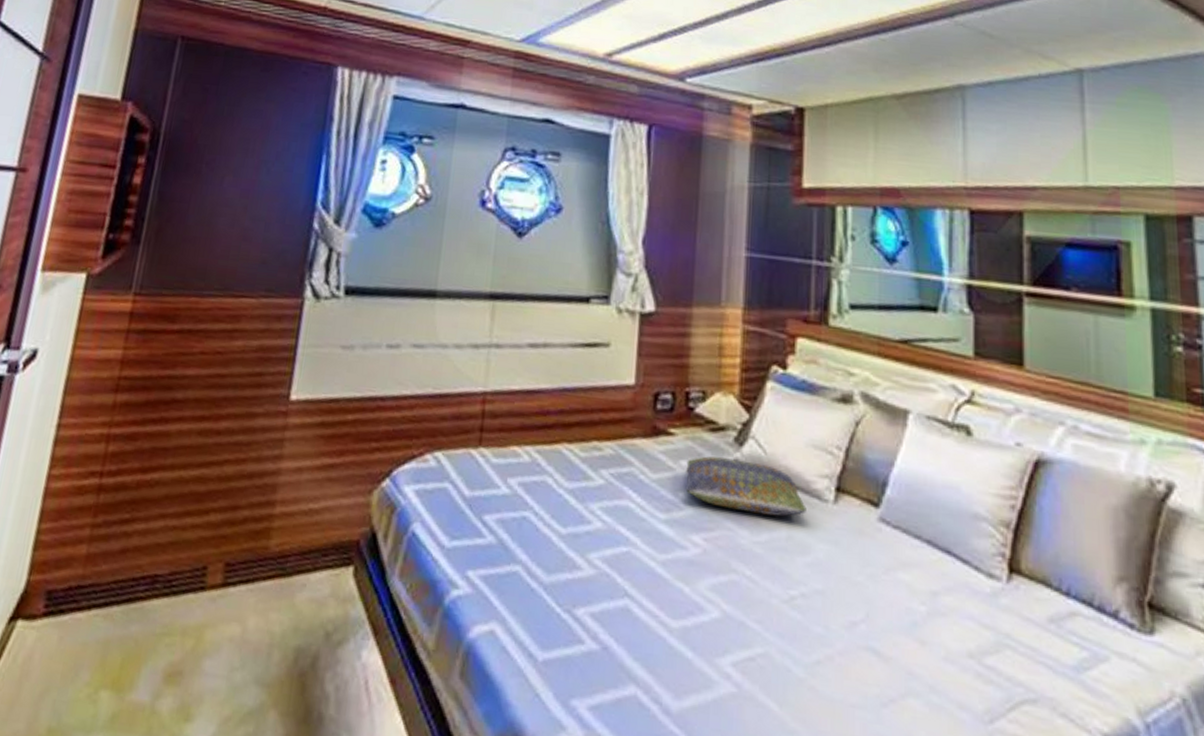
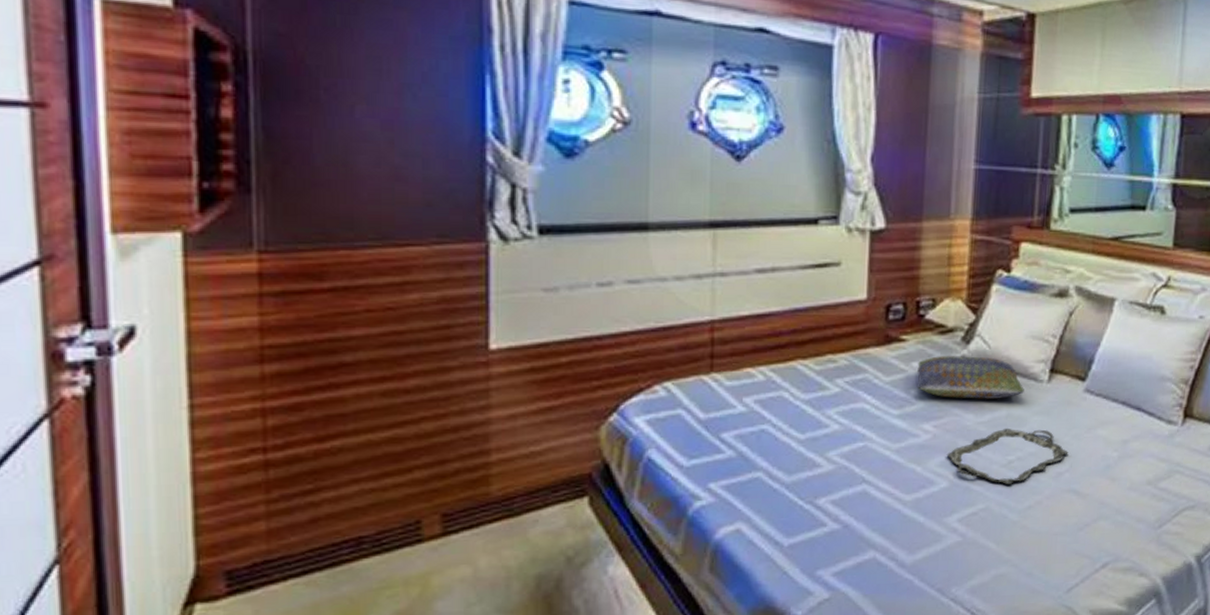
serving tray: none [718,553,863,628] -> present [946,428,1069,484]

